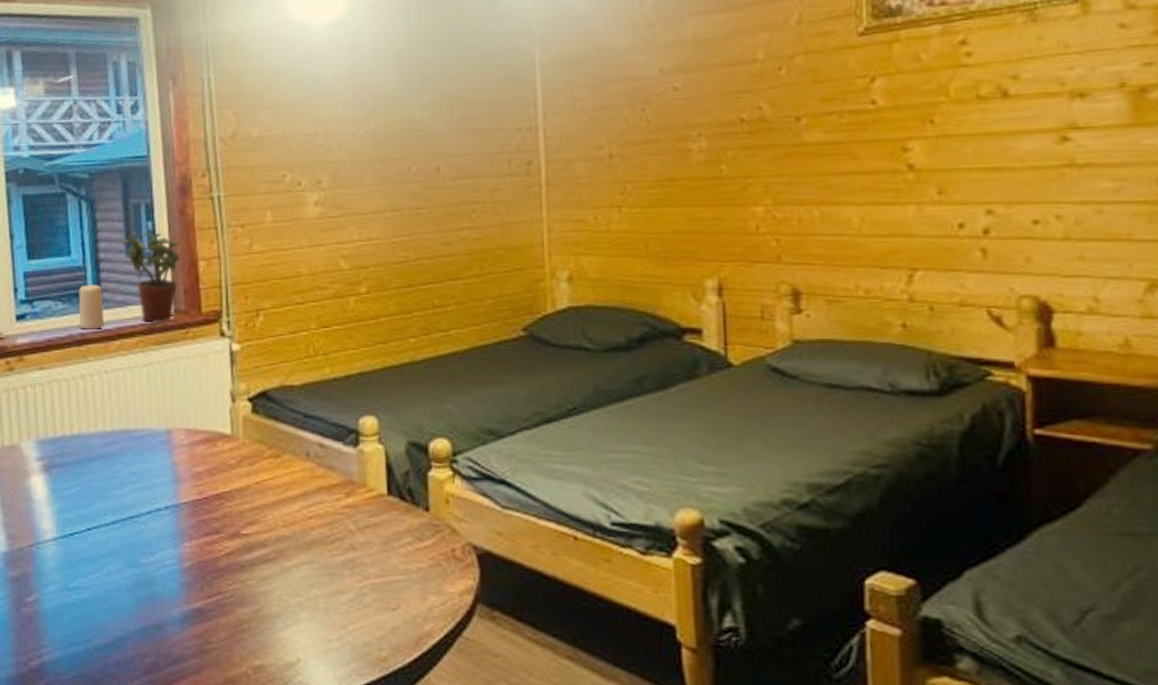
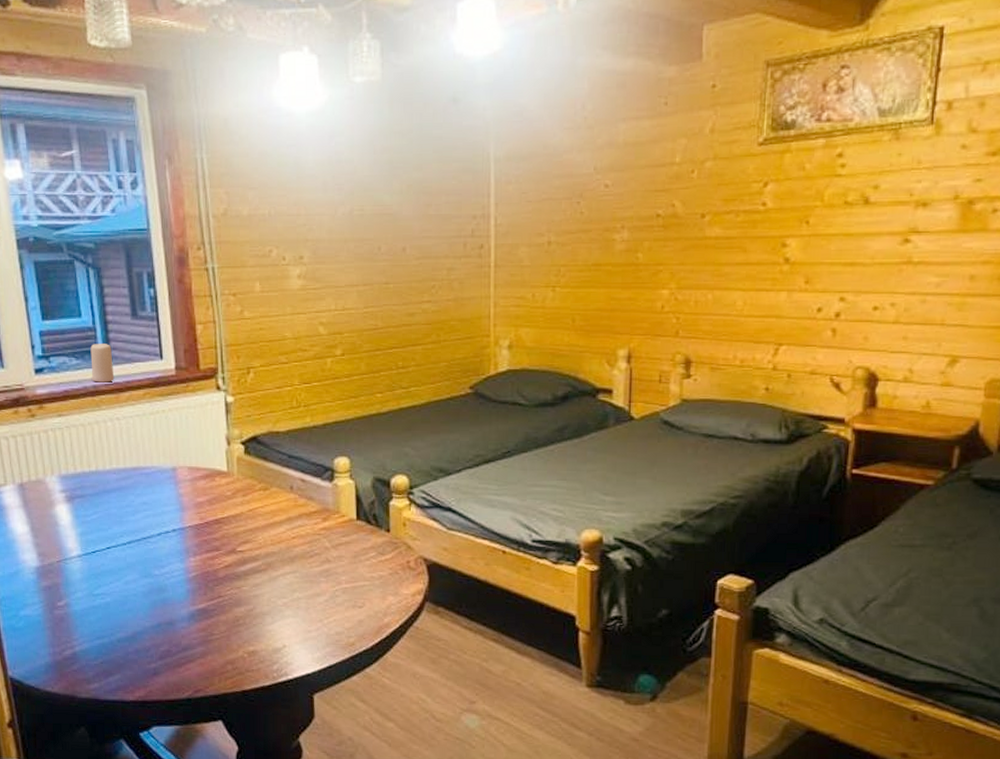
potted plant: present [121,231,180,323] -> none [127,297,179,378]

